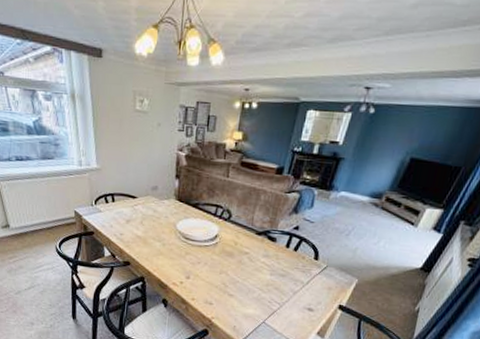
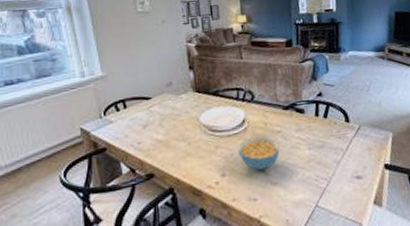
cereal bowl: none [205,252,244,282] -> present [238,136,280,170]

